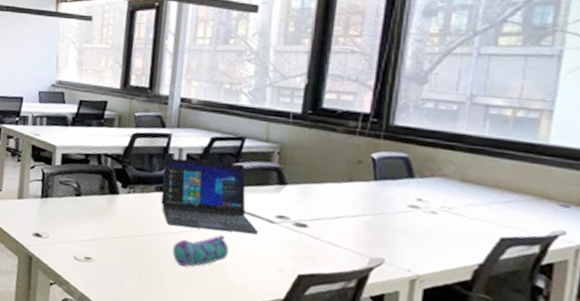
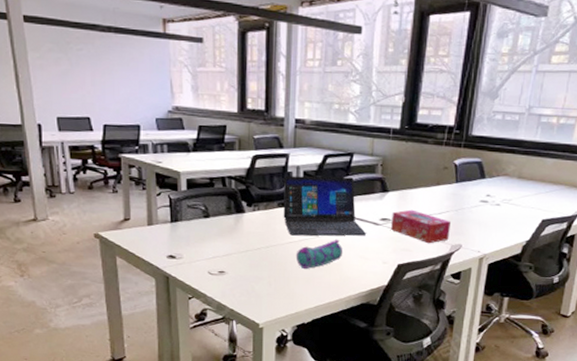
tissue box: none [290,208,368,254] -> present [391,209,451,244]

